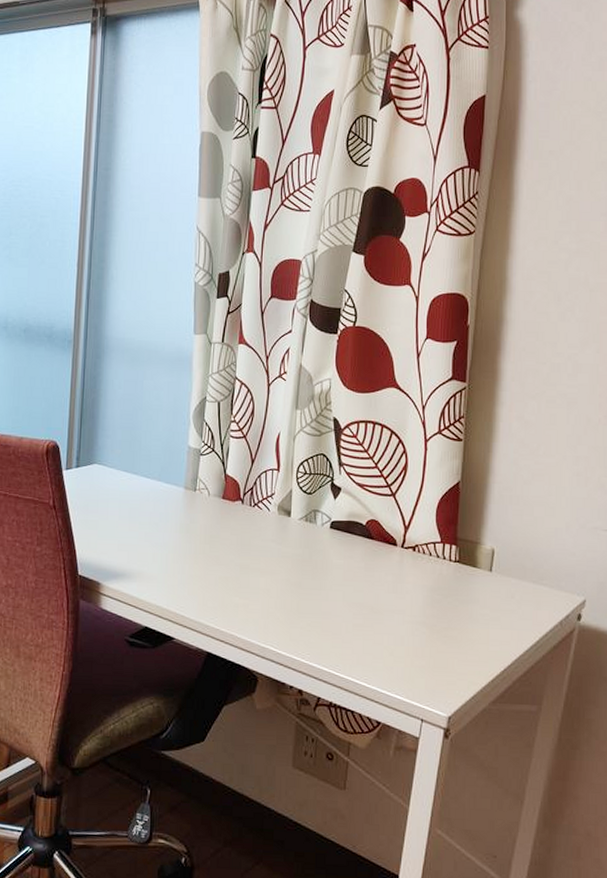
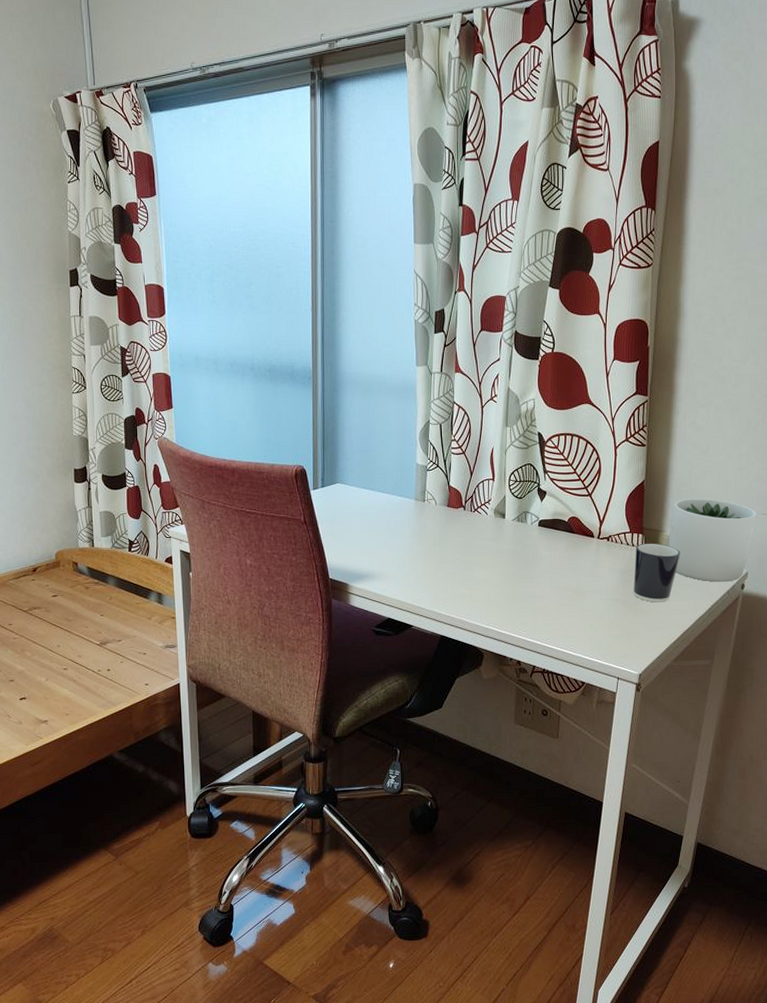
mug: none [443,556,502,630] -> present [633,543,680,603]
planter: none [488,506,597,610] -> present [669,498,757,582]

